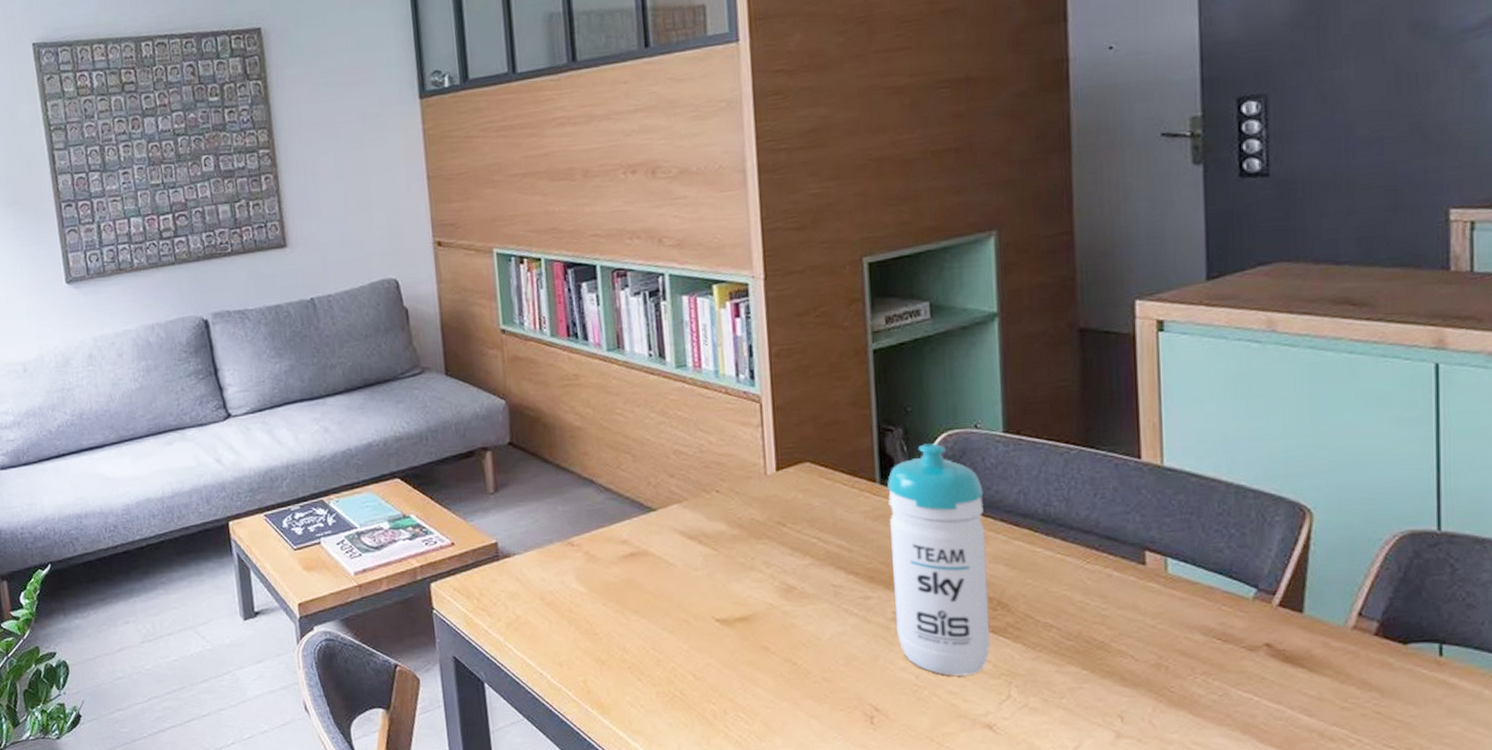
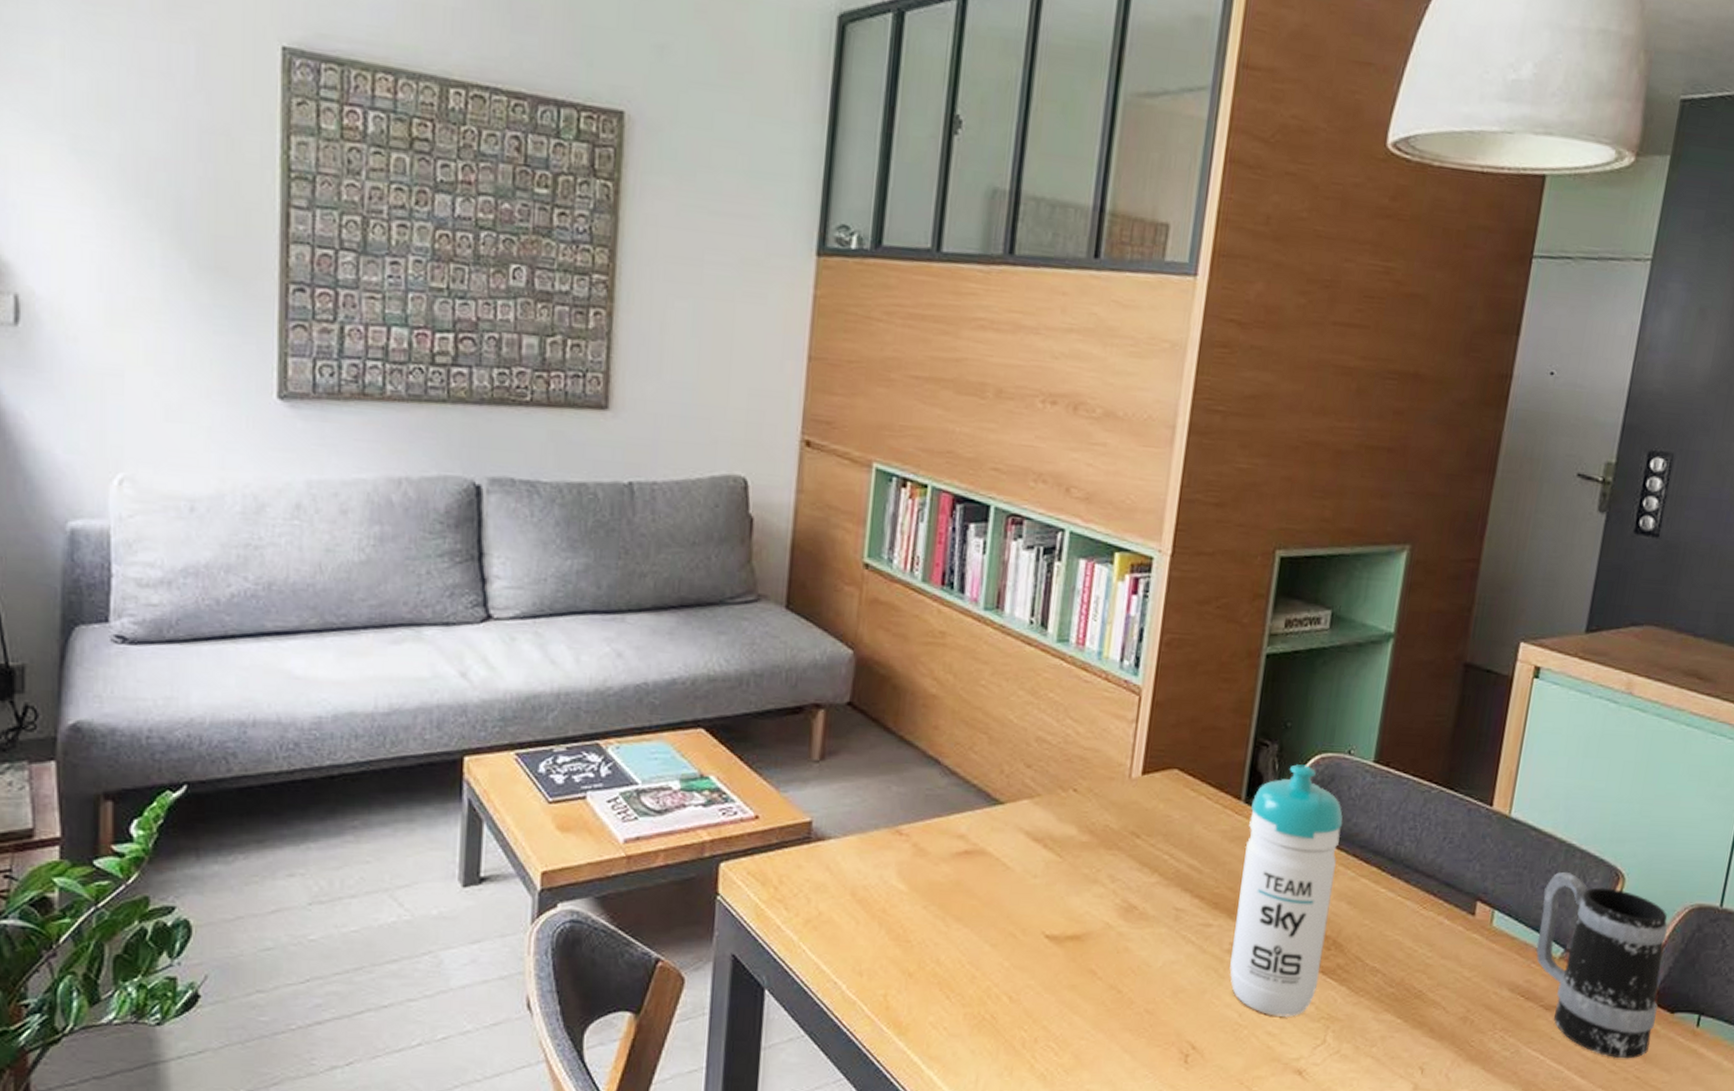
mug: none [1219,512,1385,695] -> present [1536,871,1668,1059]

